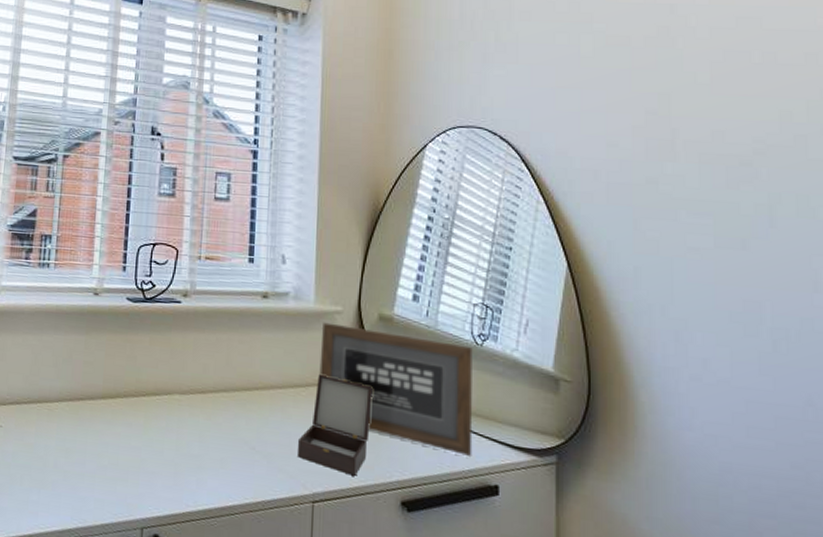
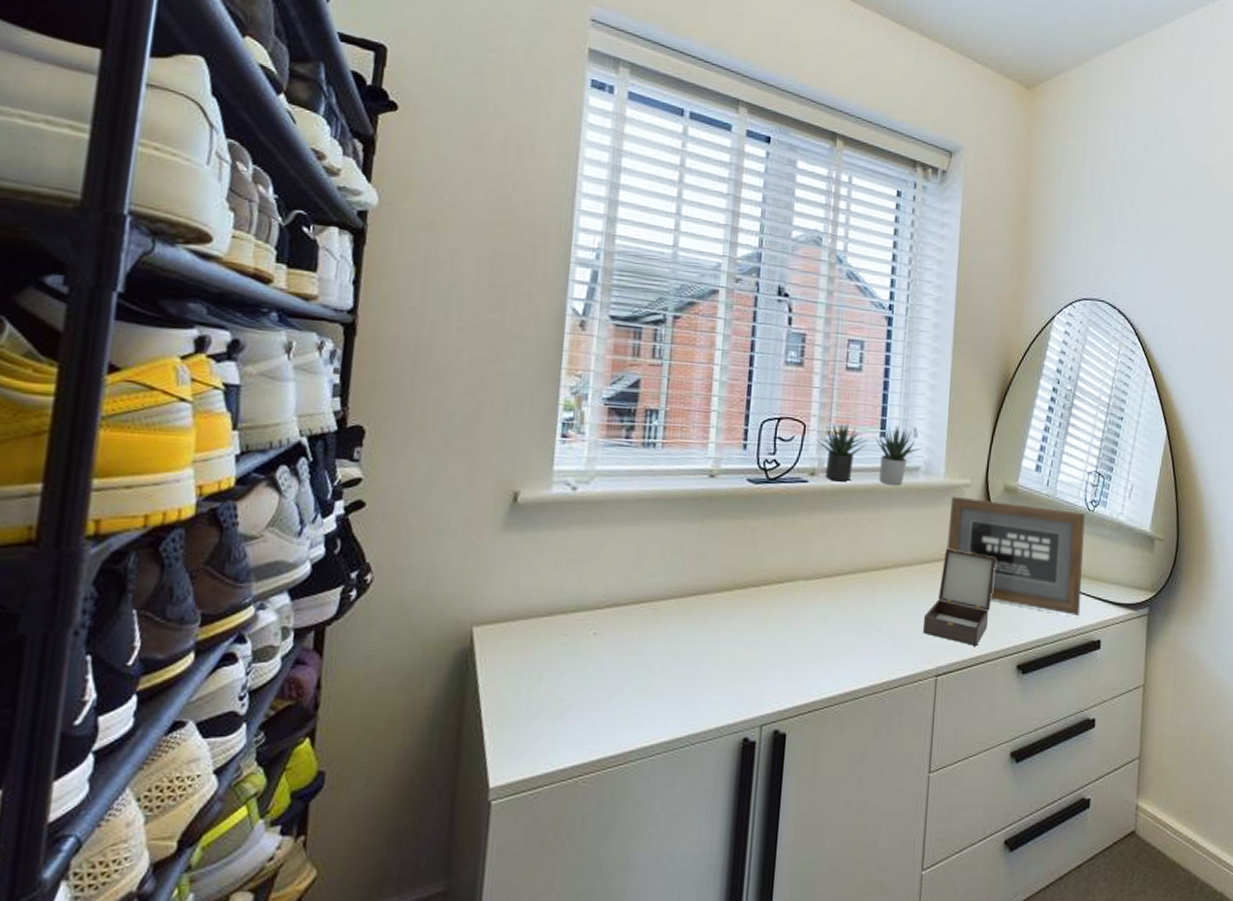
succulent plant: none [188,248,290,311] -> present [816,422,921,487]

